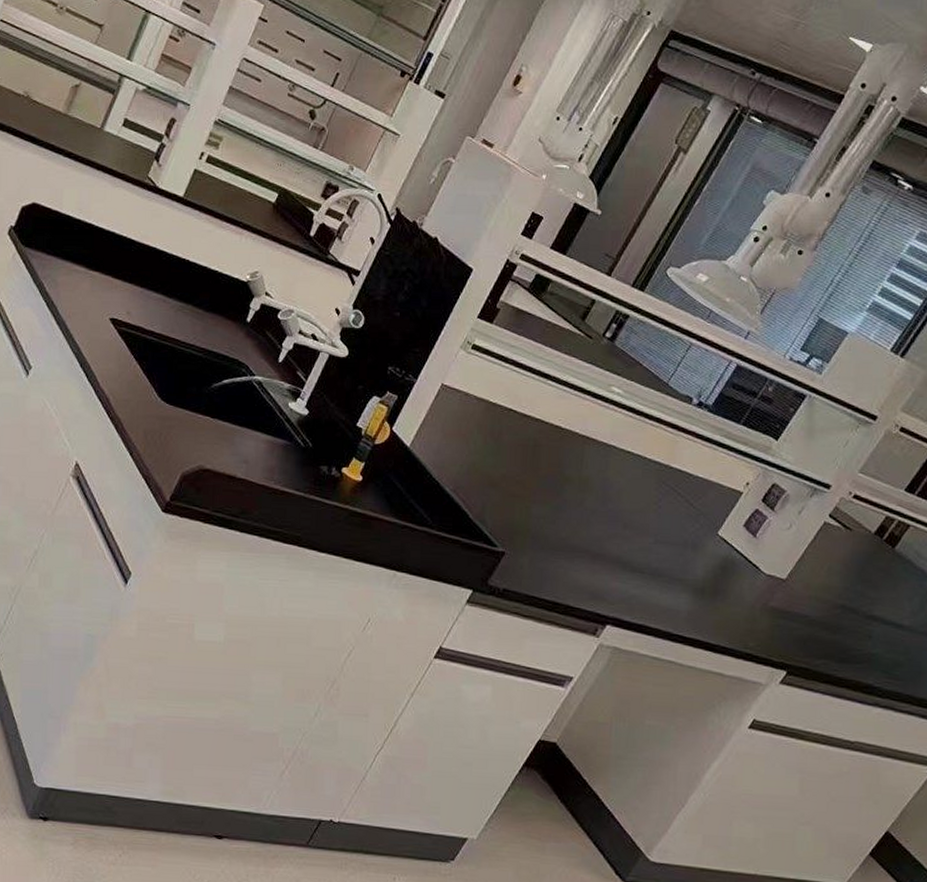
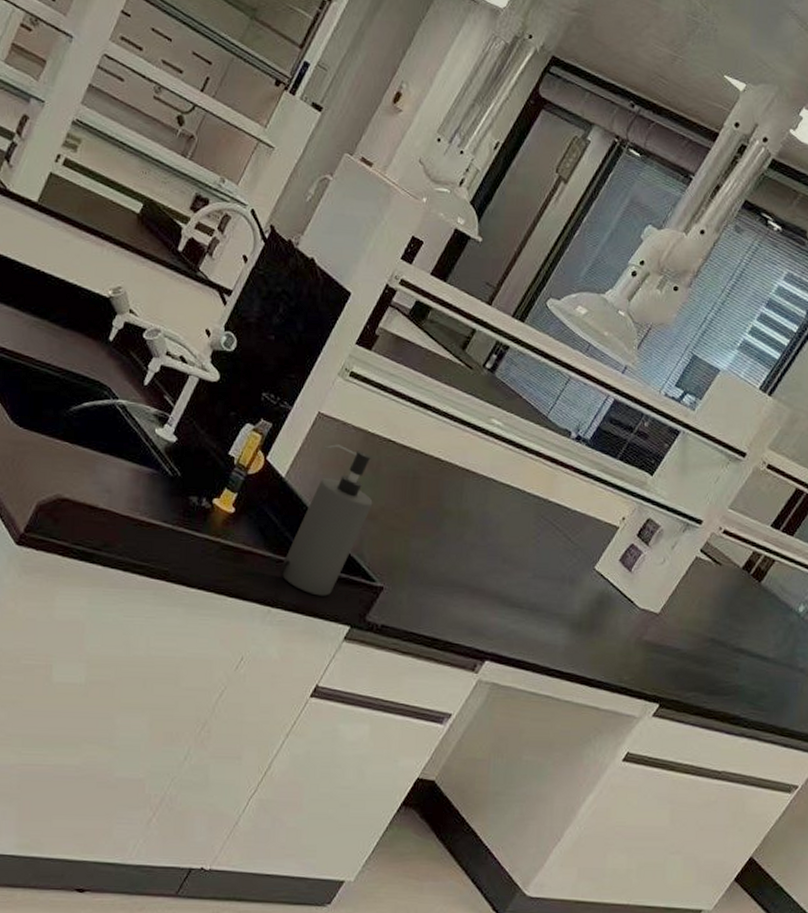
soap dispenser: none [405,414,495,561] -> present [280,444,373,596]

